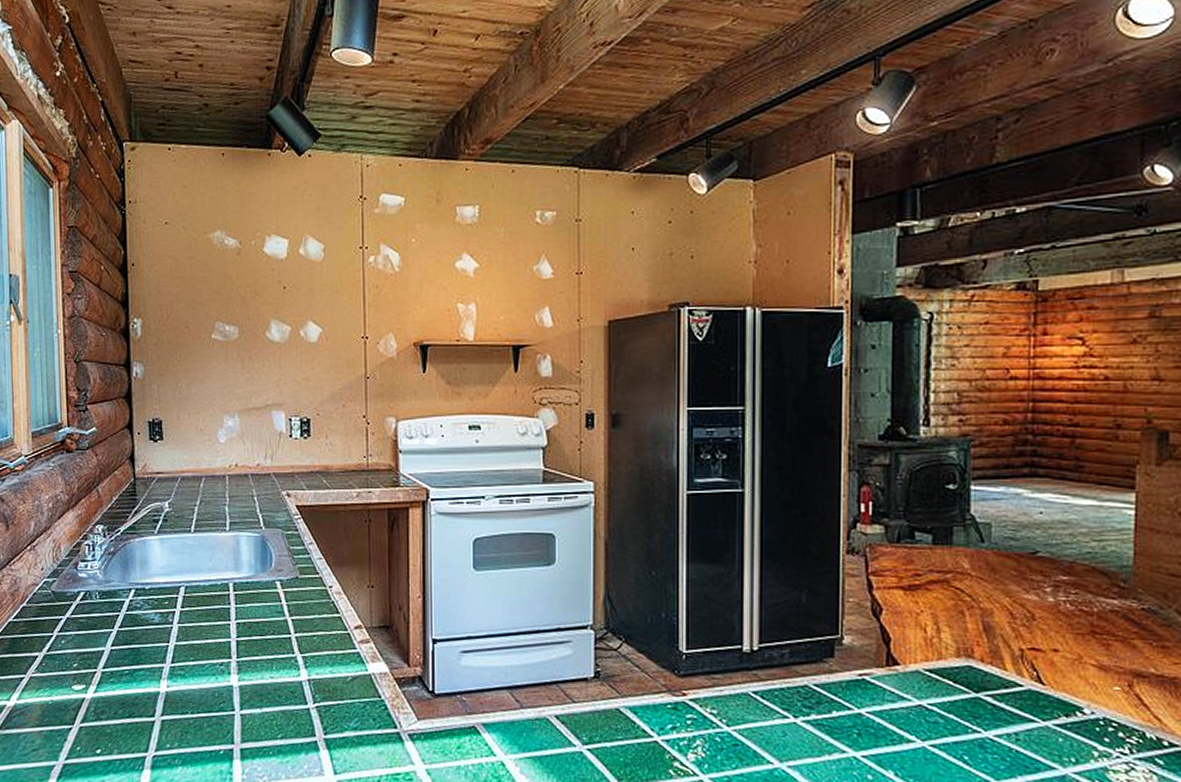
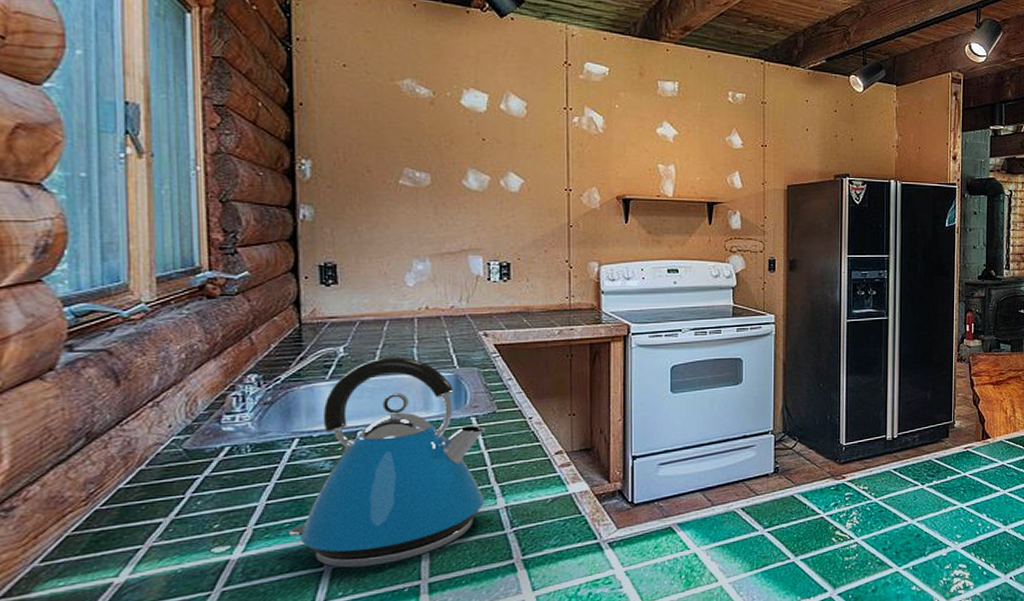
kettle: none [128,514,289,723] -> present [289,356,485,568]

